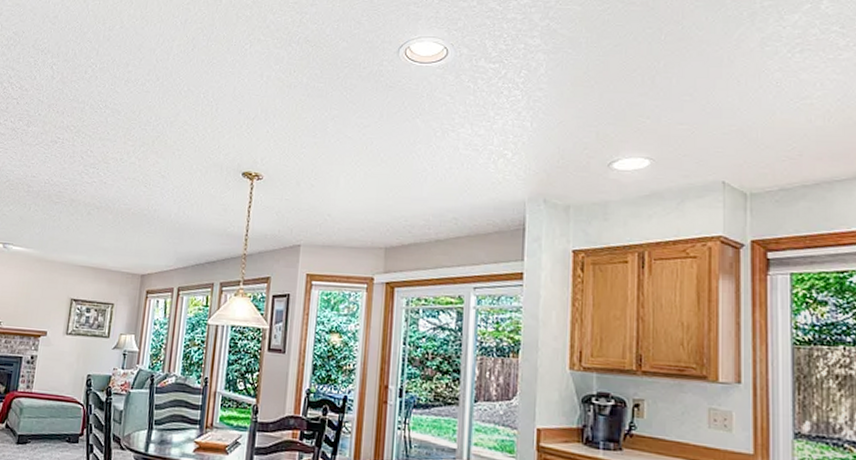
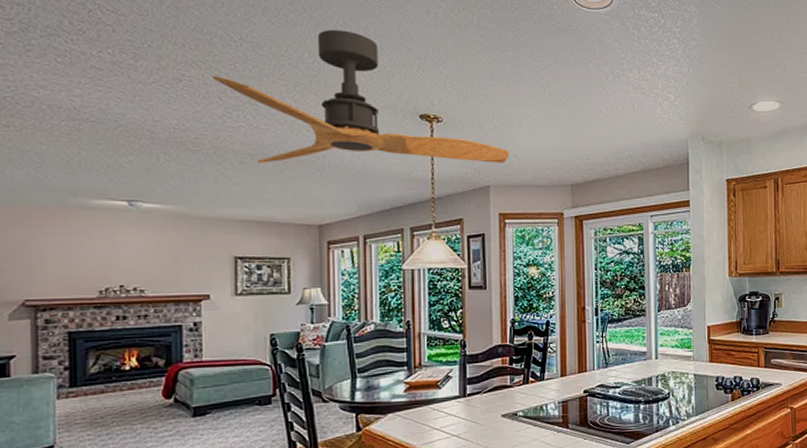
ceiling fan: none [79,95,324,222] -> present [212,29,509,163]

